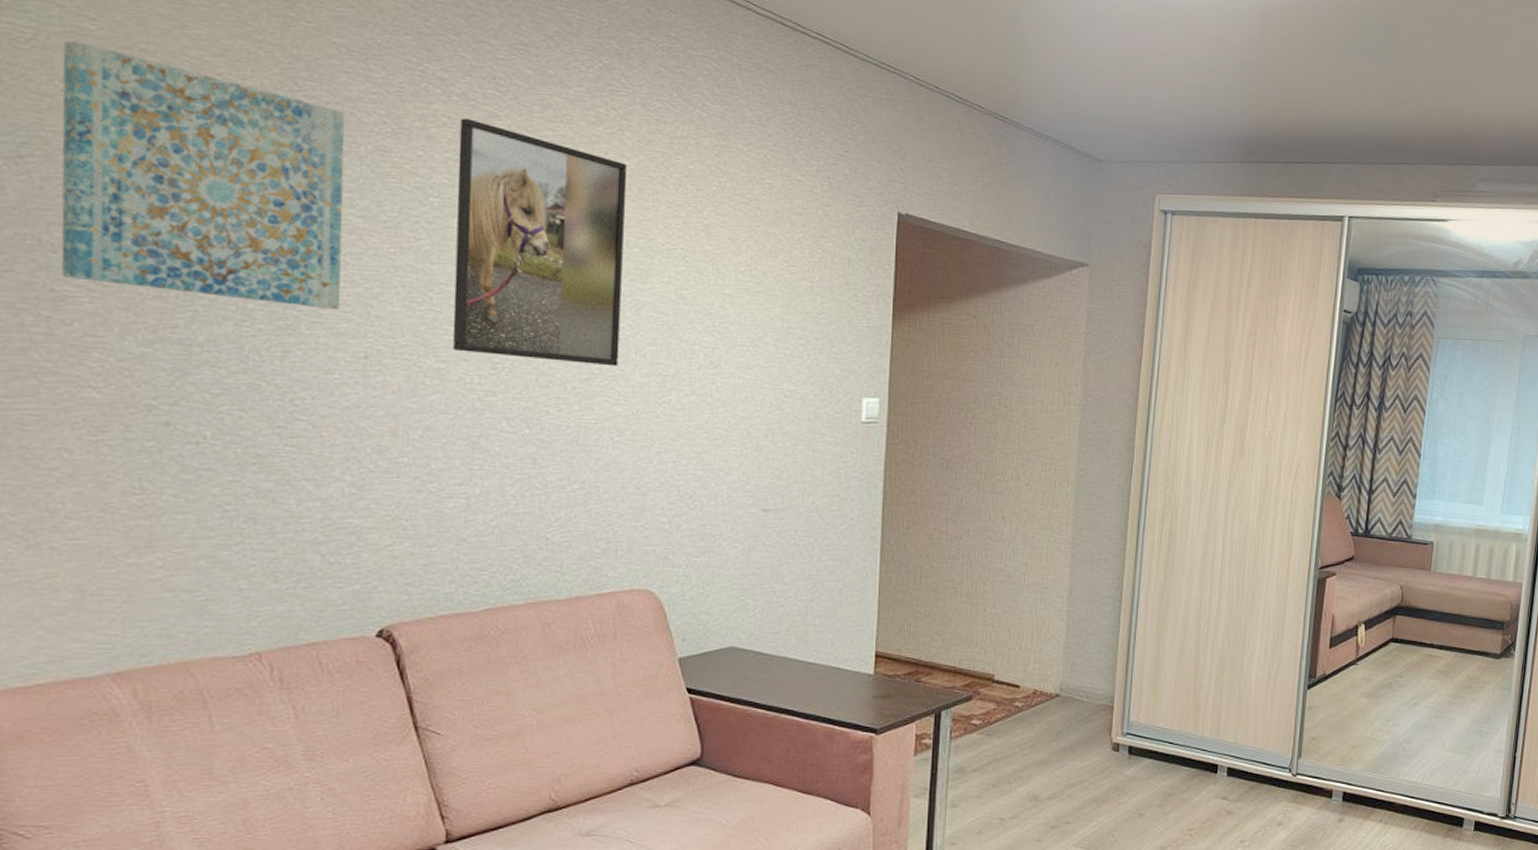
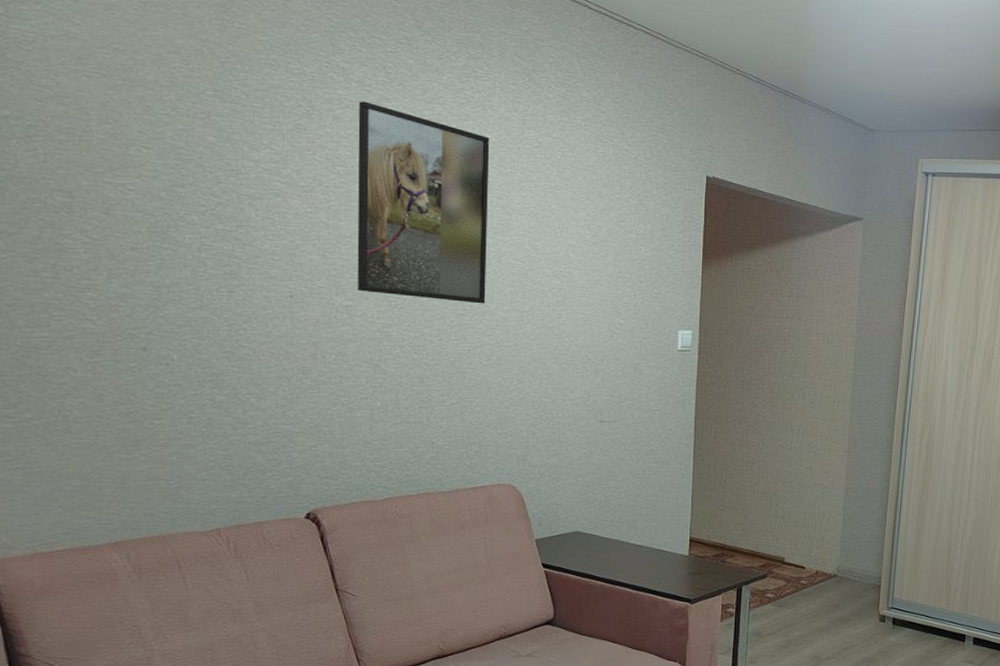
wall art: present [61,40,345,309] -> none [56,42,271,258]

